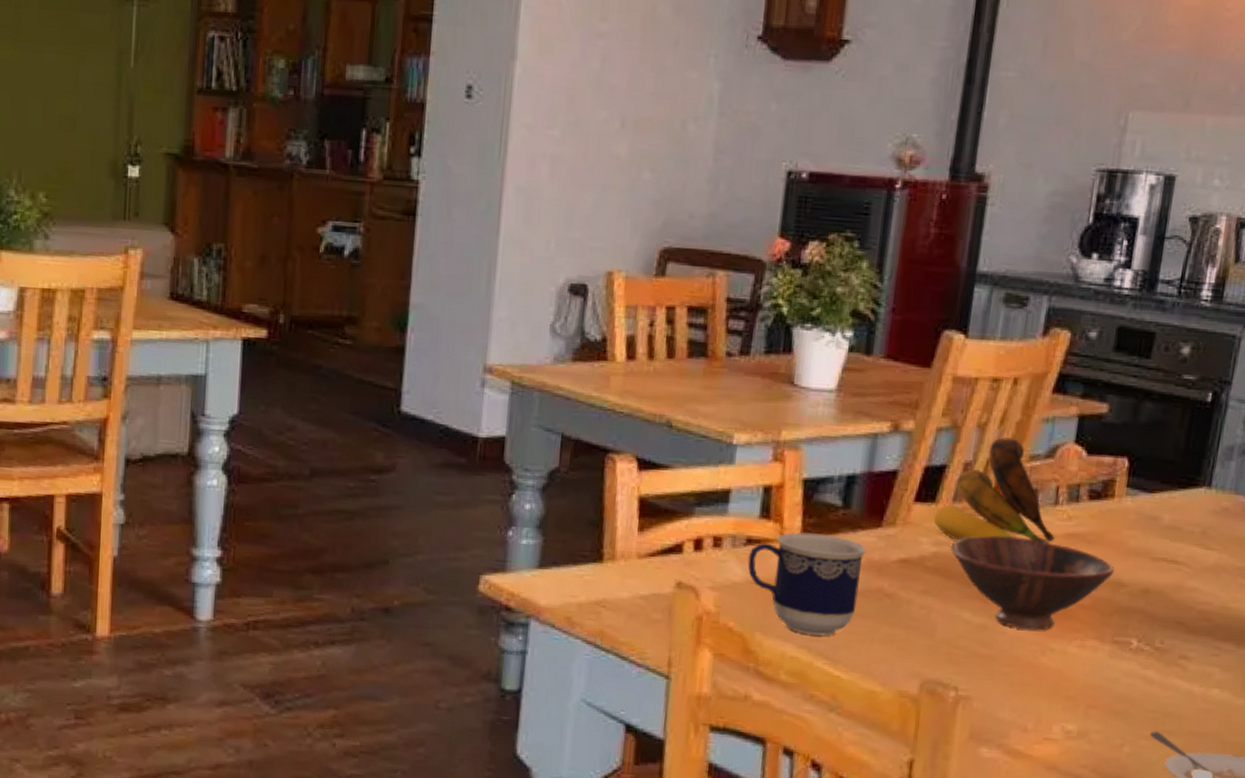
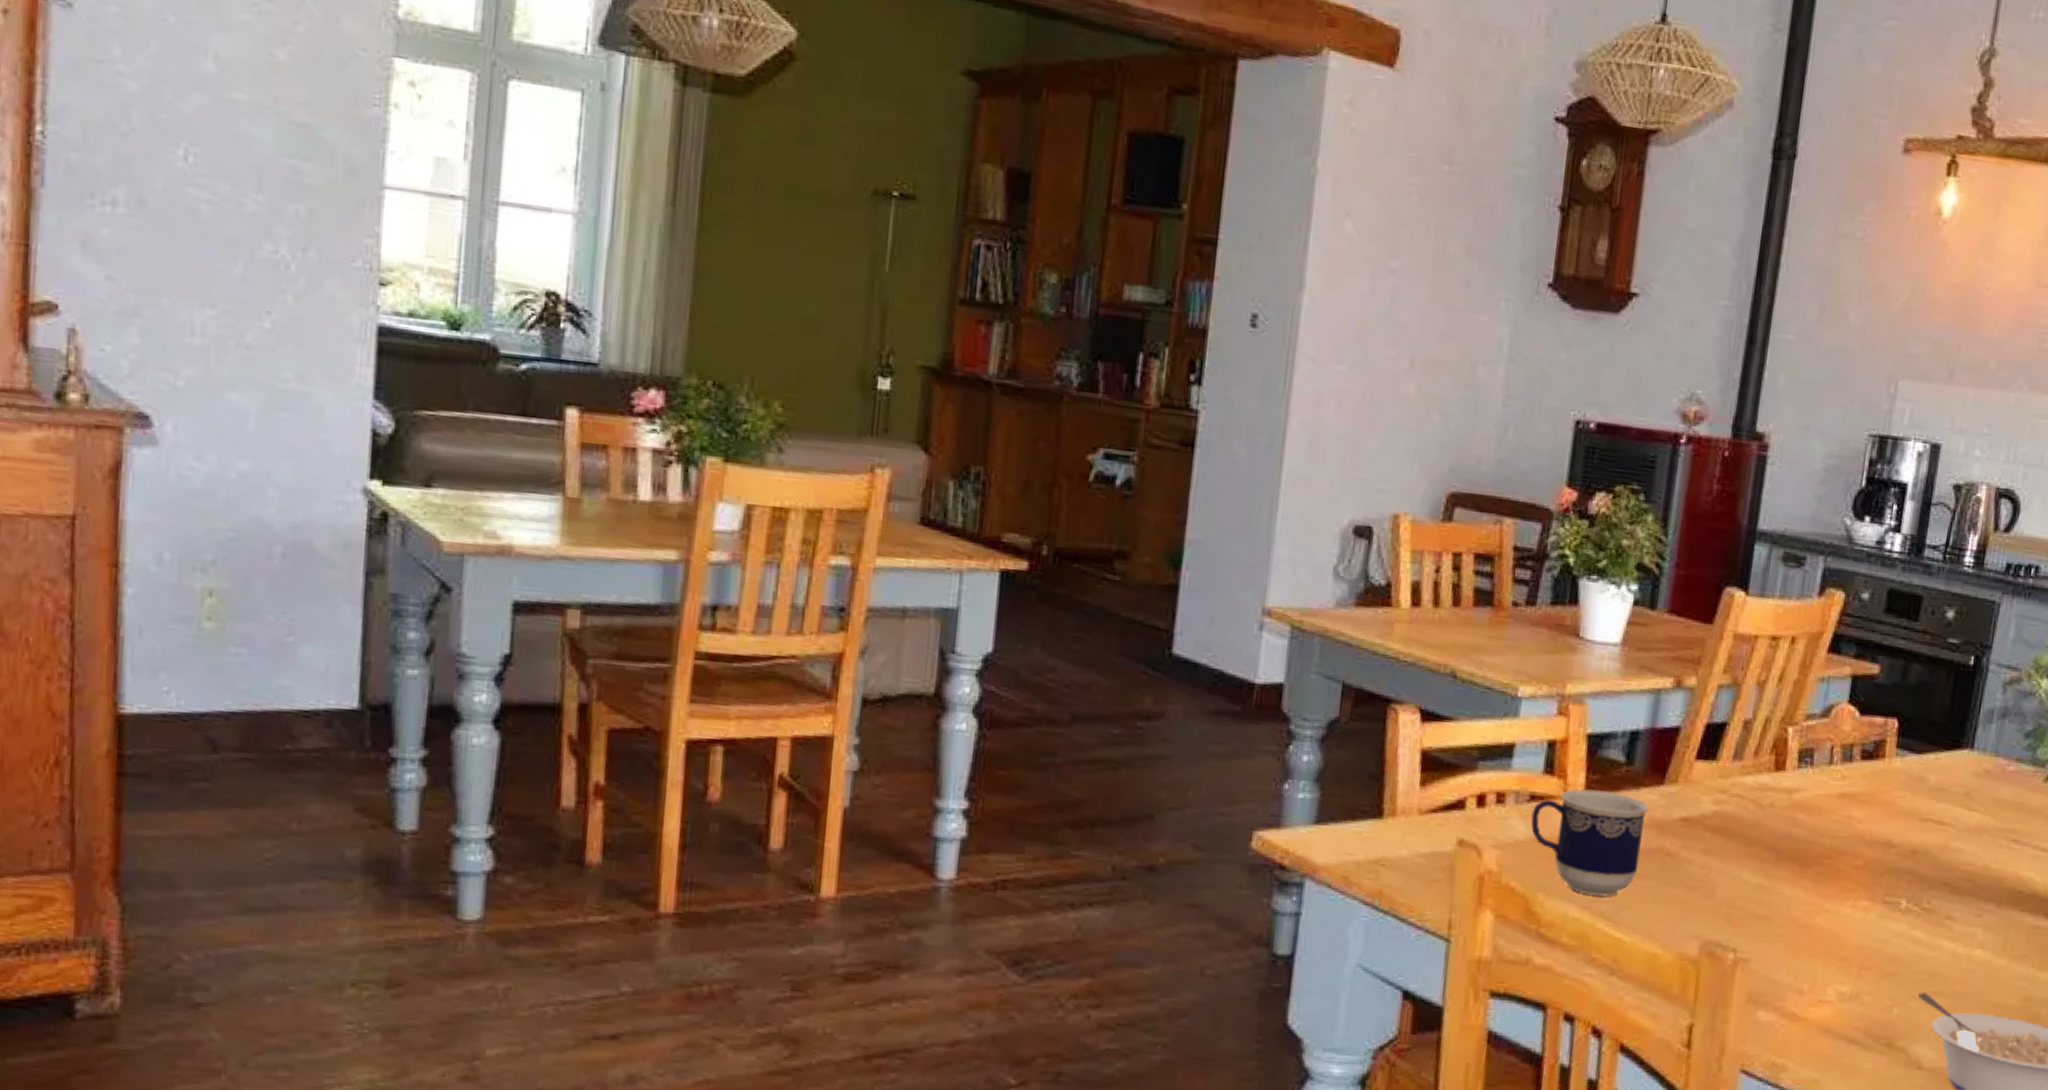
banana: present [933,437,1055,544] -> none [1714,695,1830,804]
bowl: present [950,535,1114,631] -> none [1729,794,1885,891]

